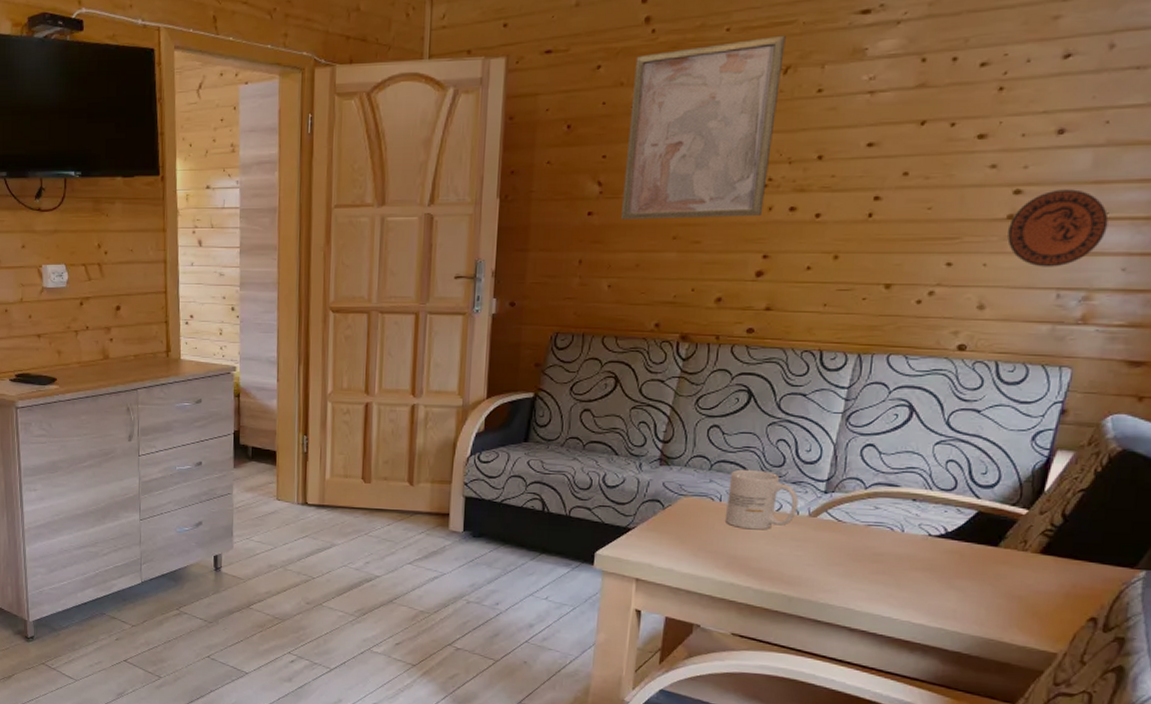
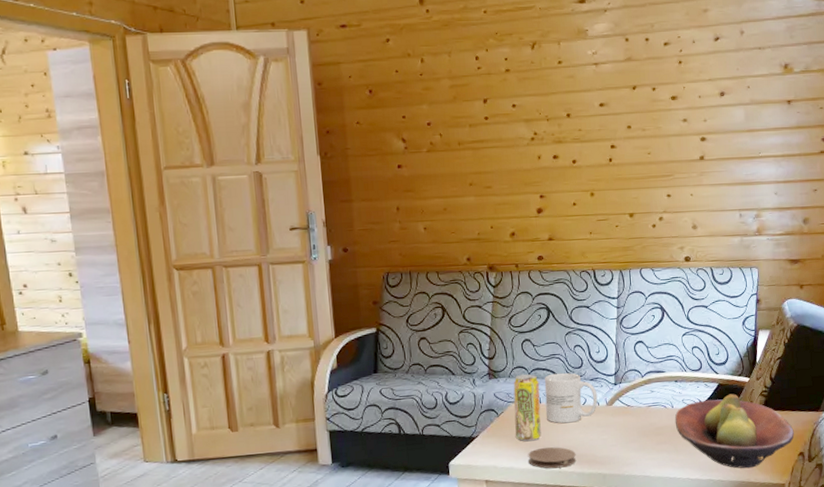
wall art: present [620,35,786,220] -> none [417,18,534,171]
beverage can: none [682,464,723,544] -> present [513,374,542,442]
coaster: none [693,553,757,580] -> present [528,447,577,469]
fruit bowl: none [902,526,1087,625] -> present [674,393,794,469]
decorative plate: present [1007,189,1109,267] -> none [702,136,762,195]

